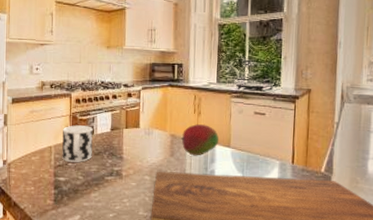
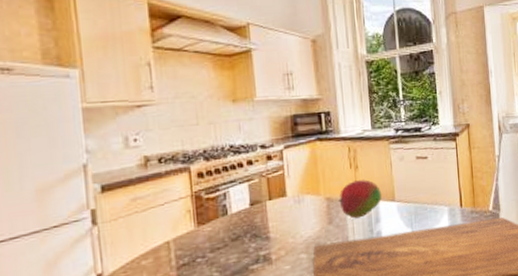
cup: present [62,125,93,163] -> none [183,205,229,258]

